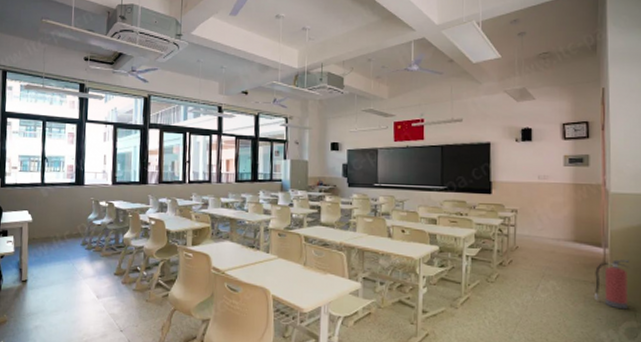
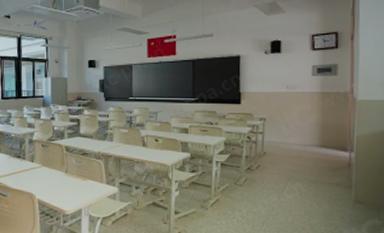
fire extinguisher: present [593,259,631,310] -> none [338,163,375,209]

